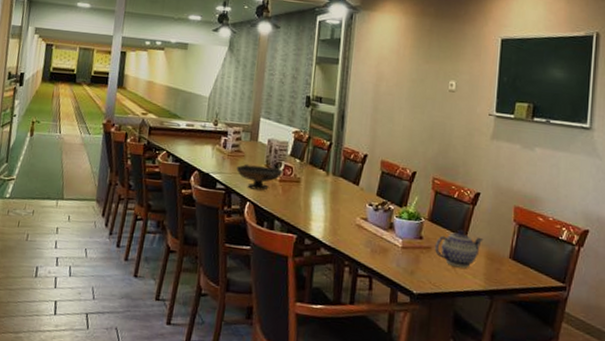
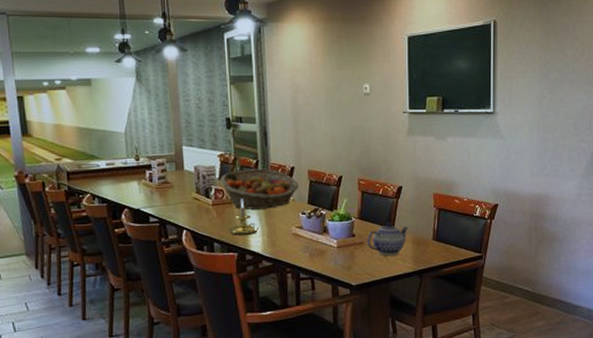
decorative bowl: present [236,163,282,190] -> none [167,193,214,217]
fruit basket: none [291,149,370,194] -> present [220,168,298,210]
candle holder: none [291,179,322,218] -> present [228,198,259,235]

